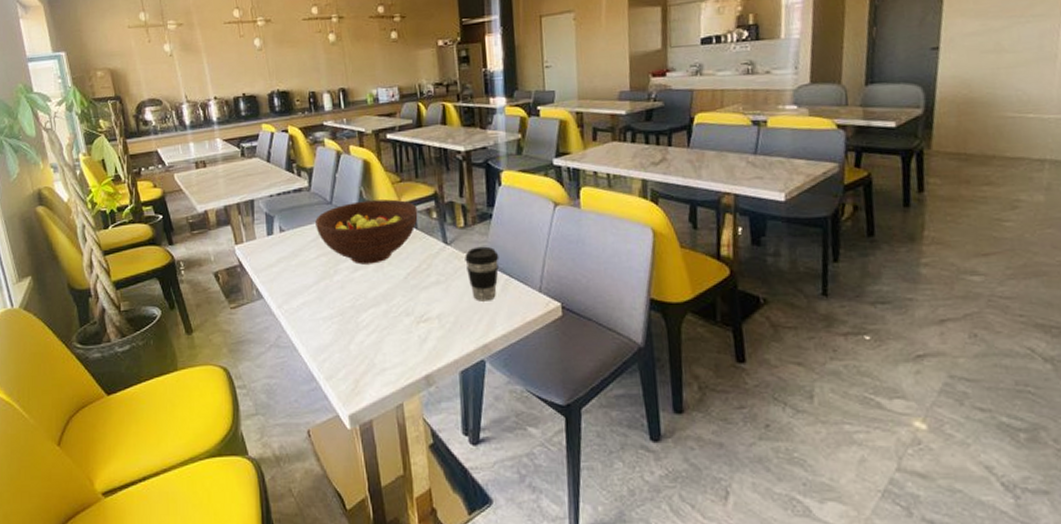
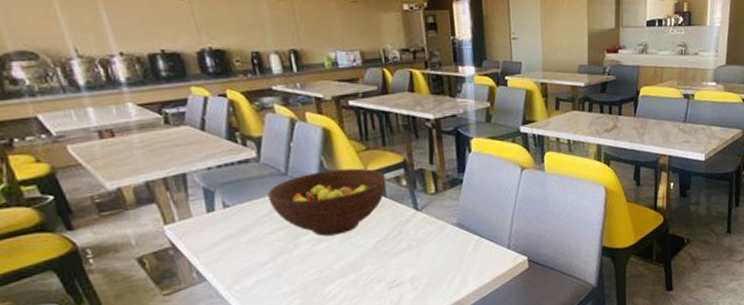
coffee cup: present [465,246,499,302] -> none [436,210,470,262]

